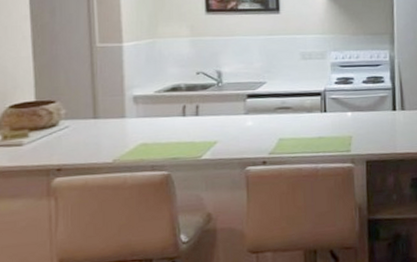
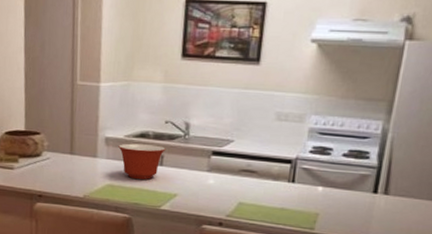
mixing bowl: none [149,96,200,133] -> present [118,143,166,180]

